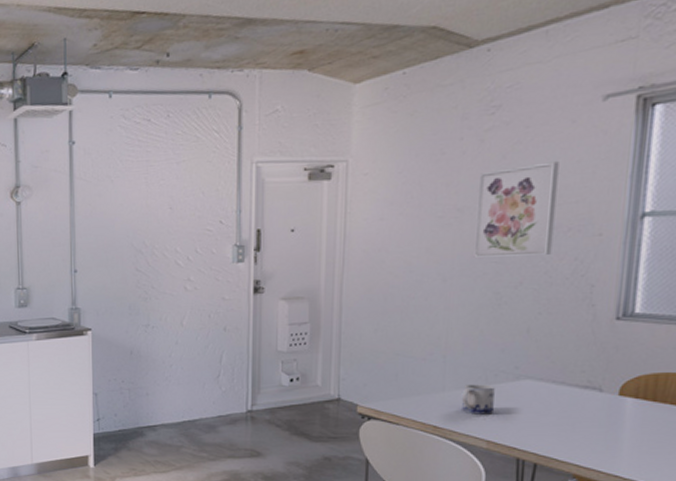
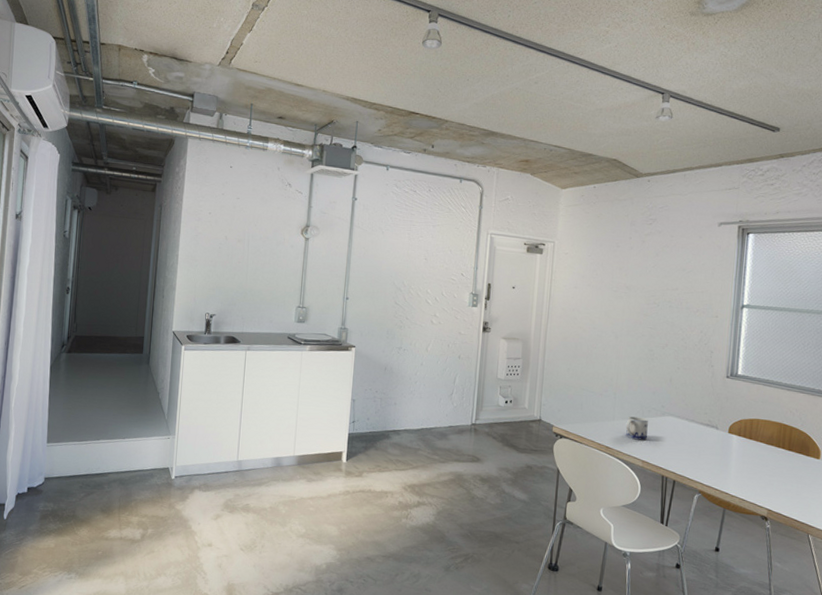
wall art: present [473,161,559,258] -> none [636,262,692,327]

